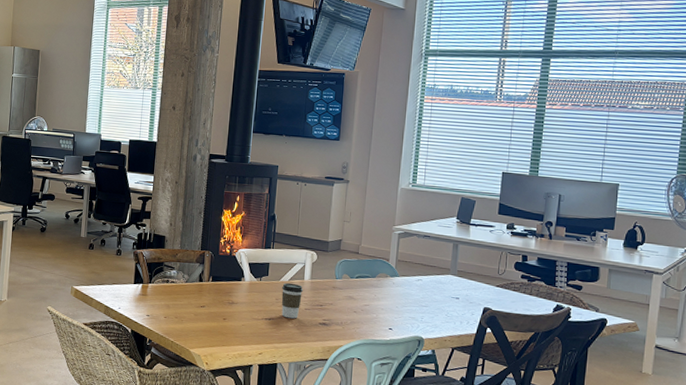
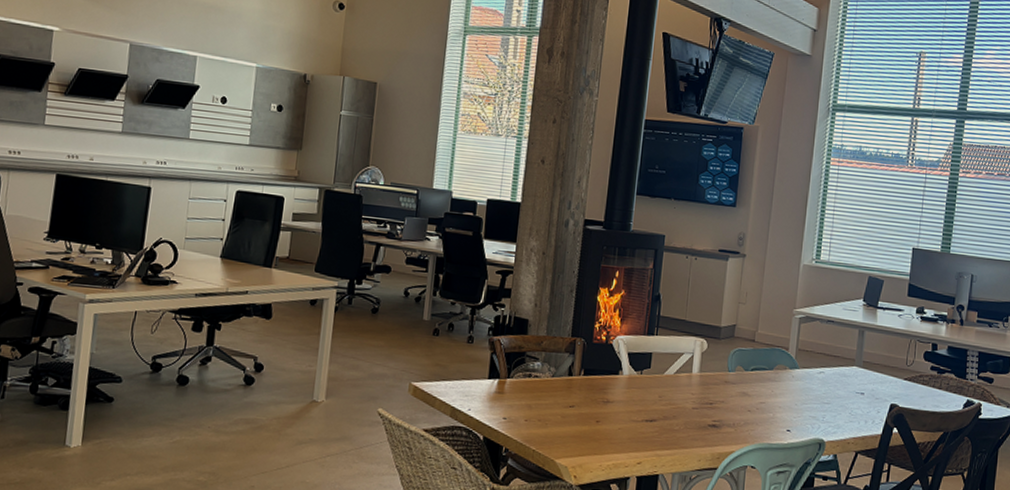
coffee cup: present [281,282,304,319] -> none [665,376,691,420]

